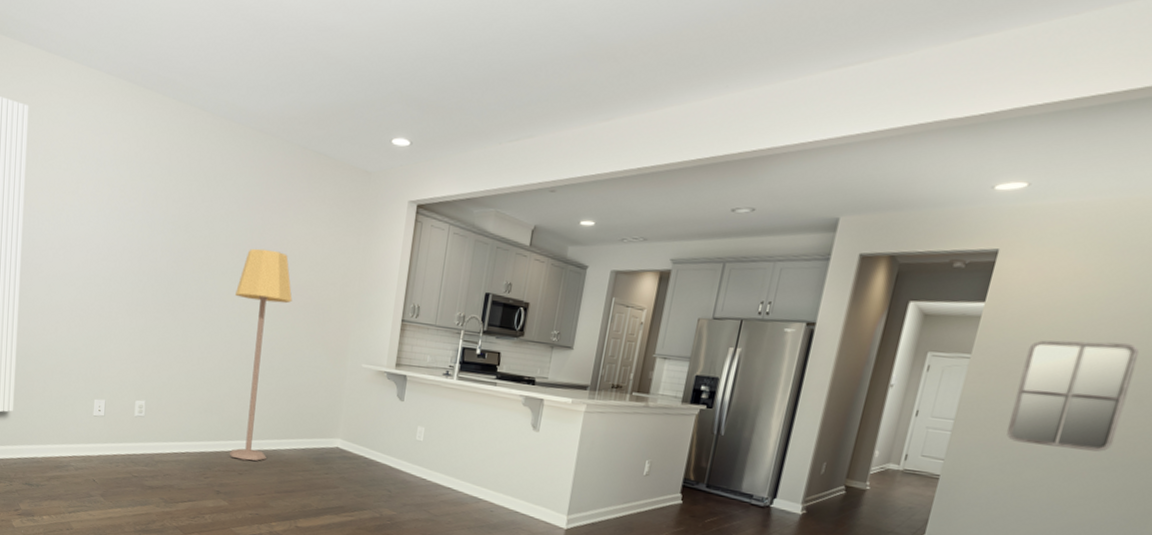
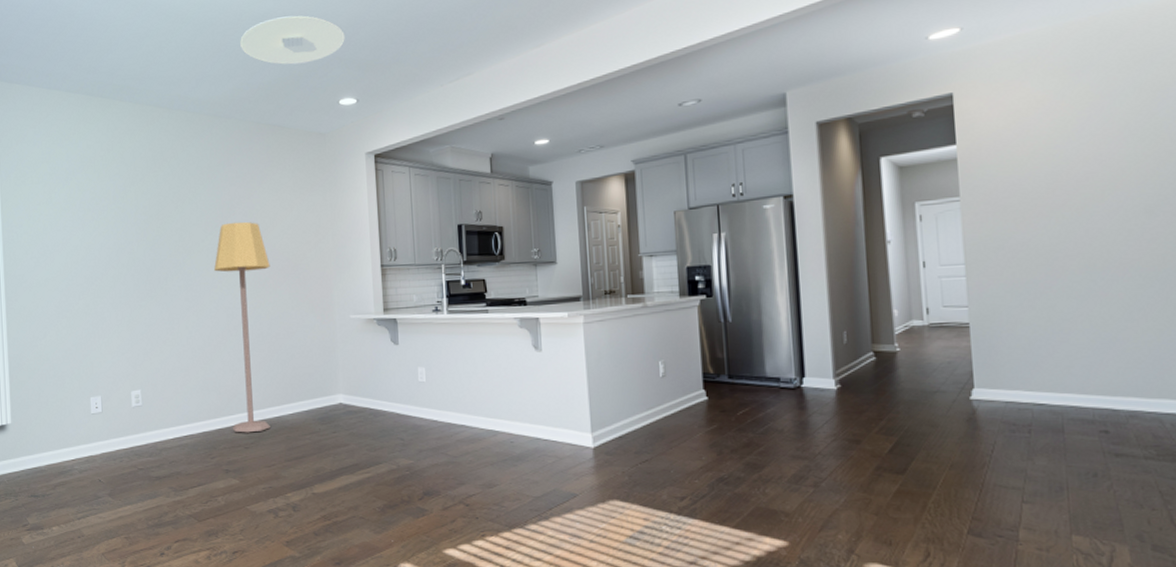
ceiling light: none [299,33,412,92] -> present [240,15,345,65]
home mirror: present [1006,340,1140,452] -> none [1016,157,1139,275]

